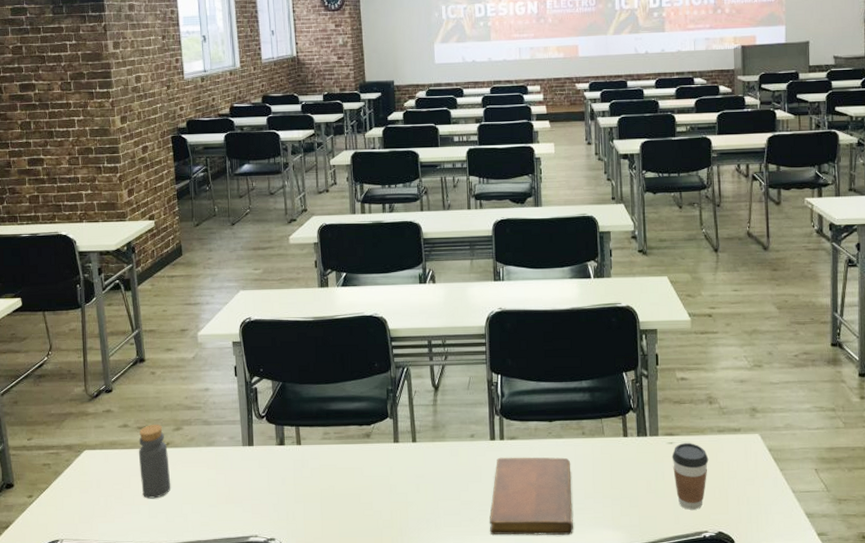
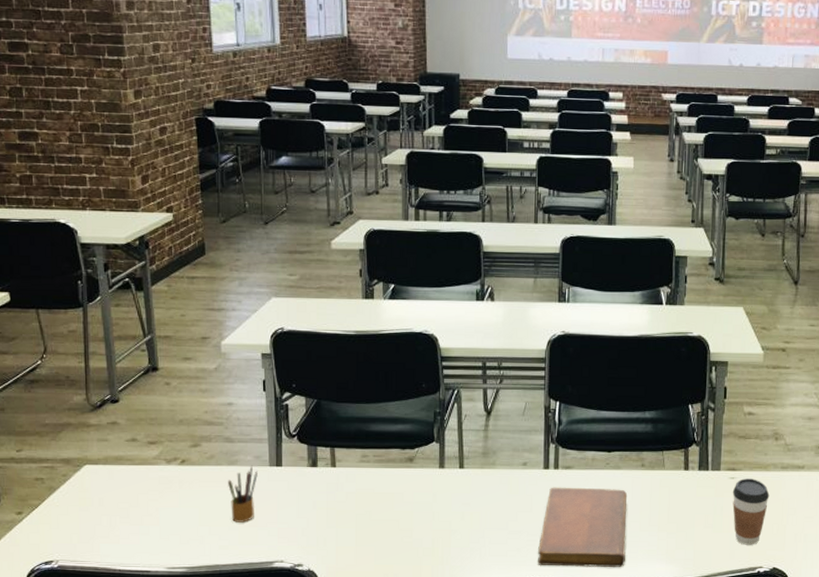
bottle: present [138,424,171,499] -> none [148,439,186,519]
pencil box: none [207,445,232,500] -> present [228,465,258,523]

